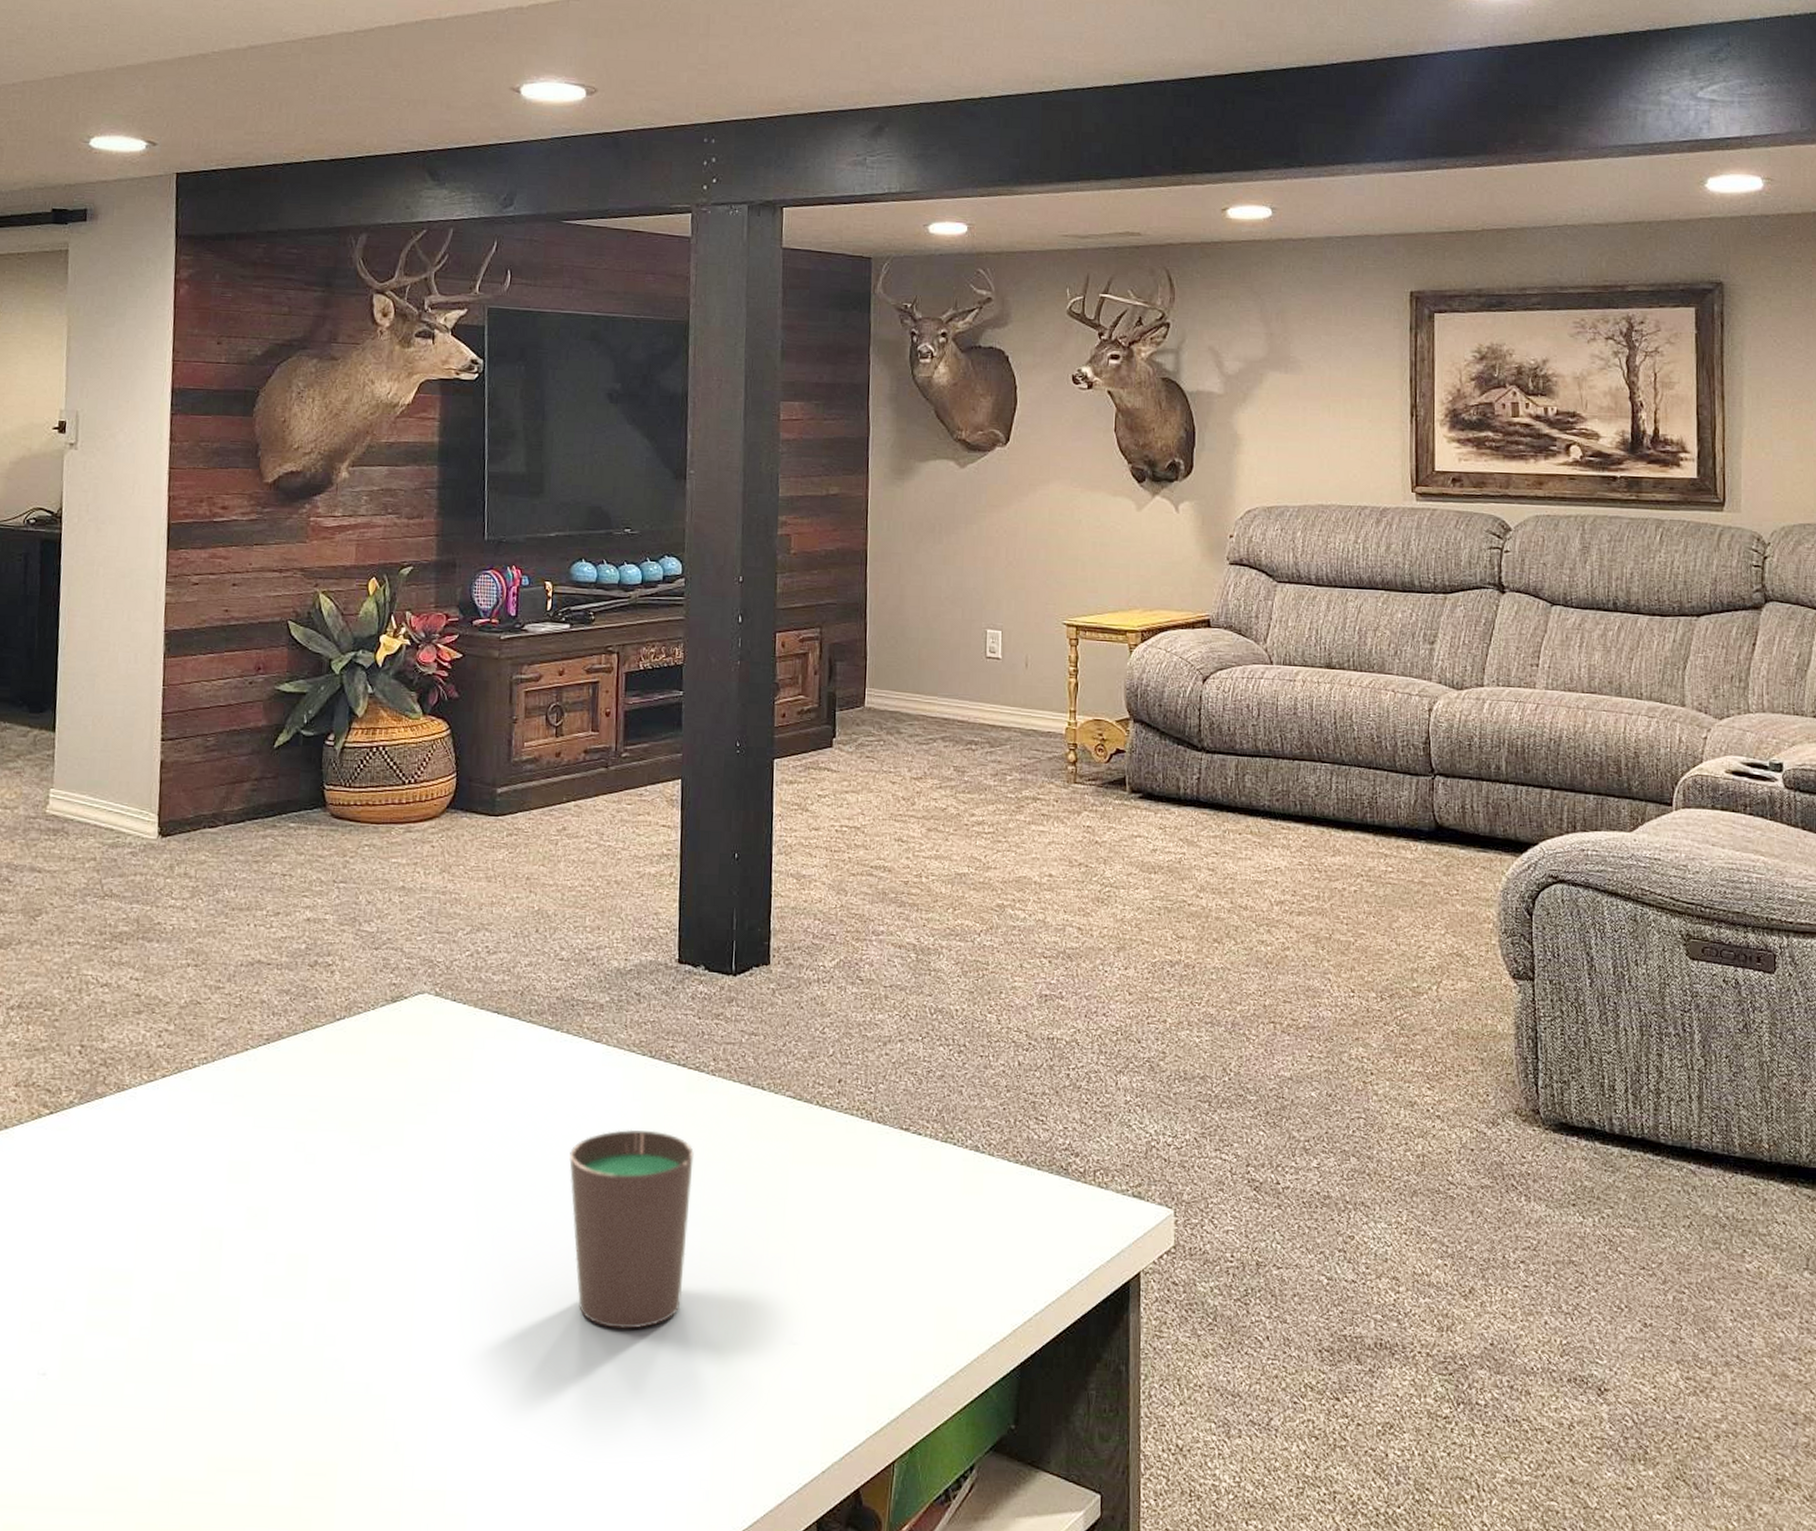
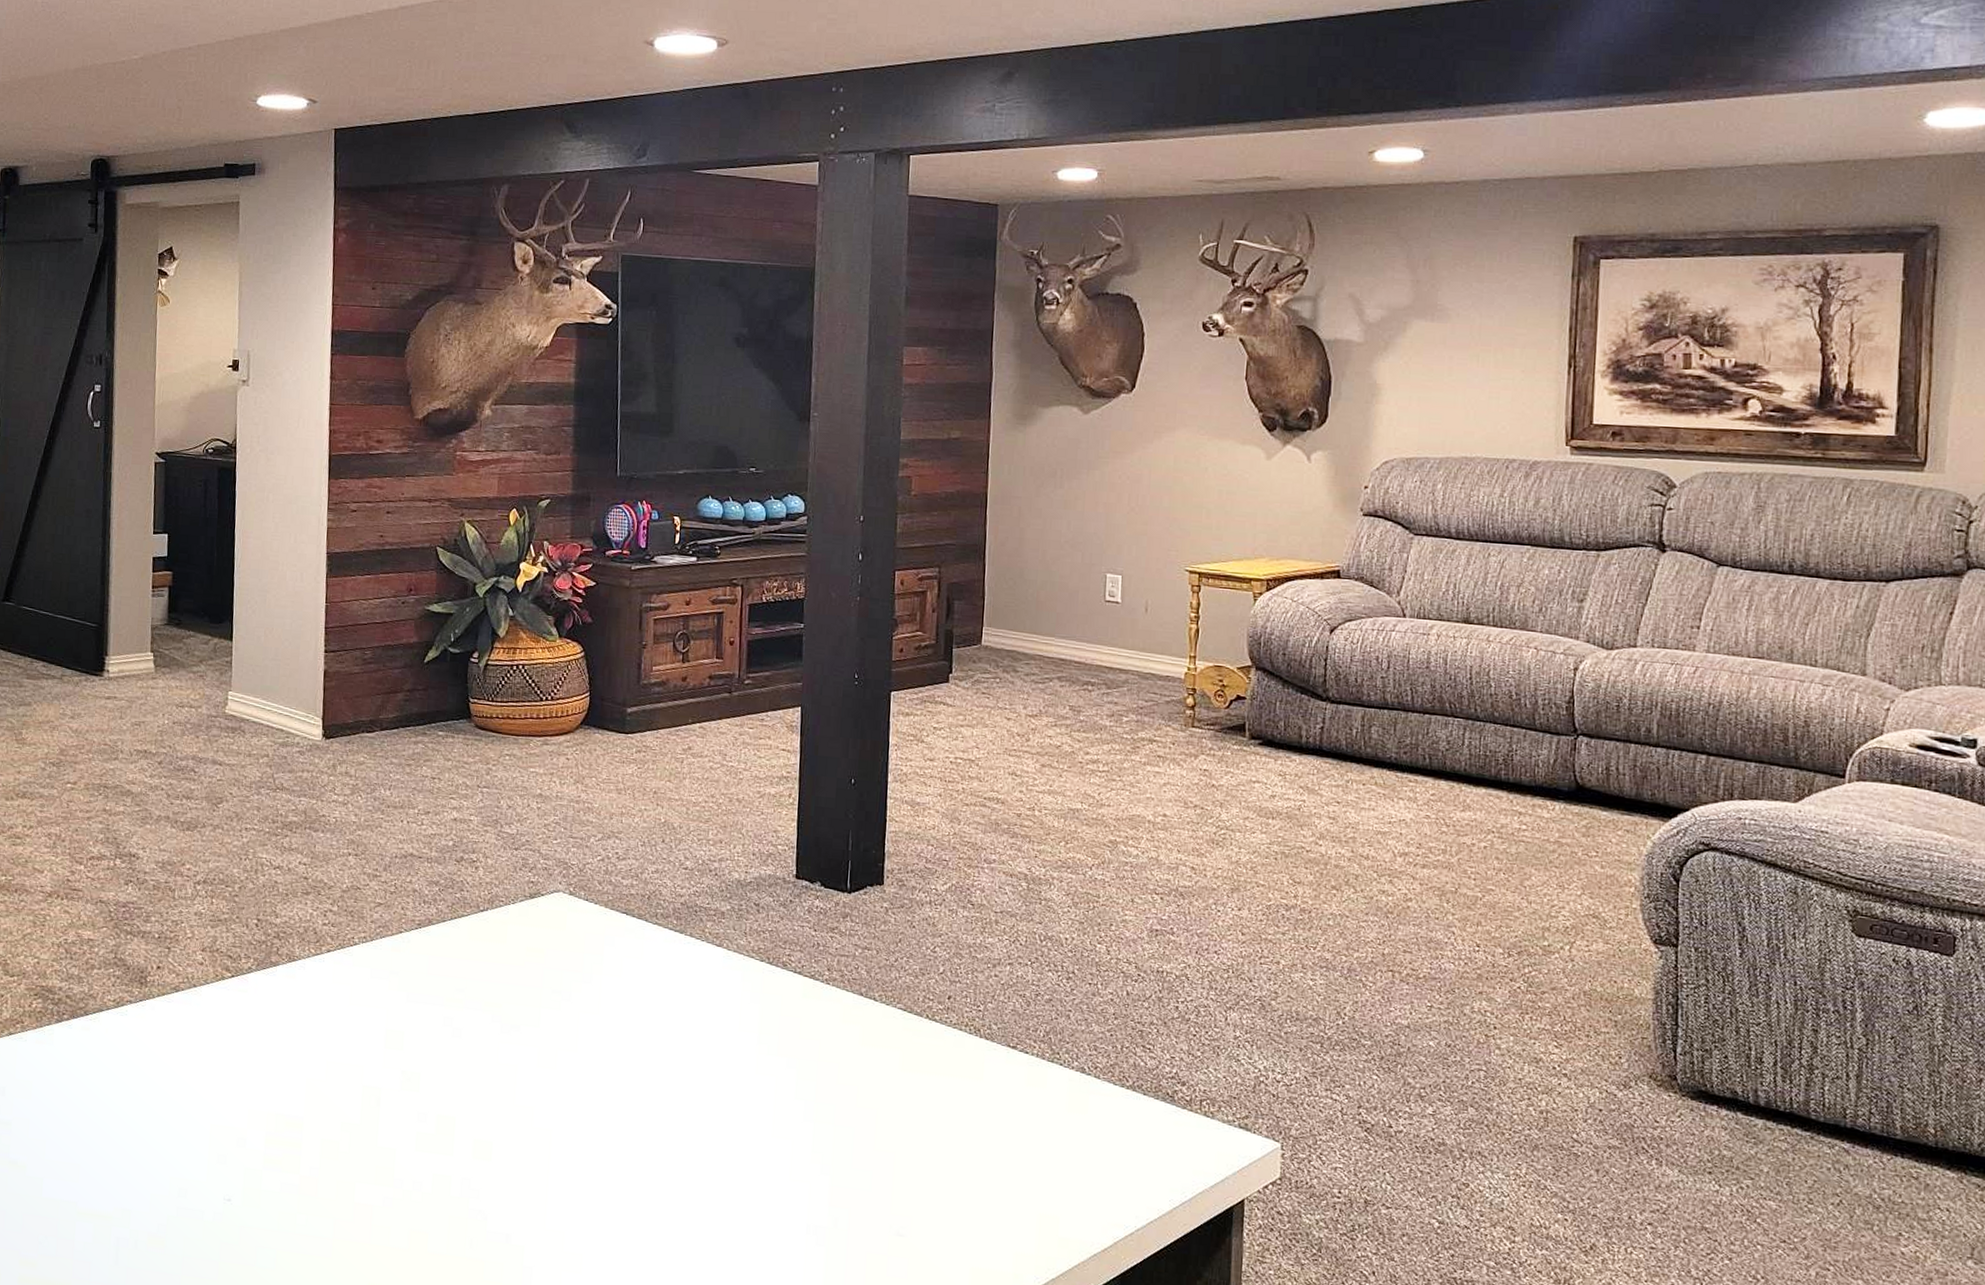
cup: present [569,1129,694,1329] -> none [691,1028,808,1208]

